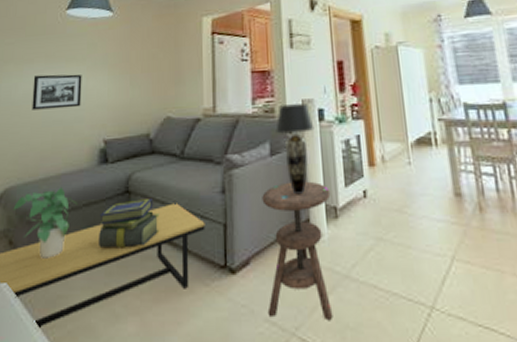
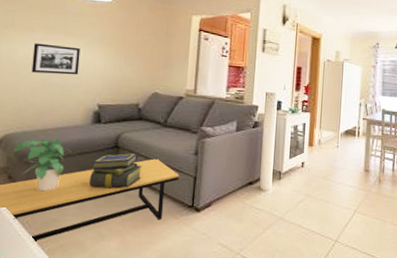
side table: present [262,181,333,321] -> none [221,151,278,246]
table lamp: present [275,103,315,195] -> none [243,94,273,161]

